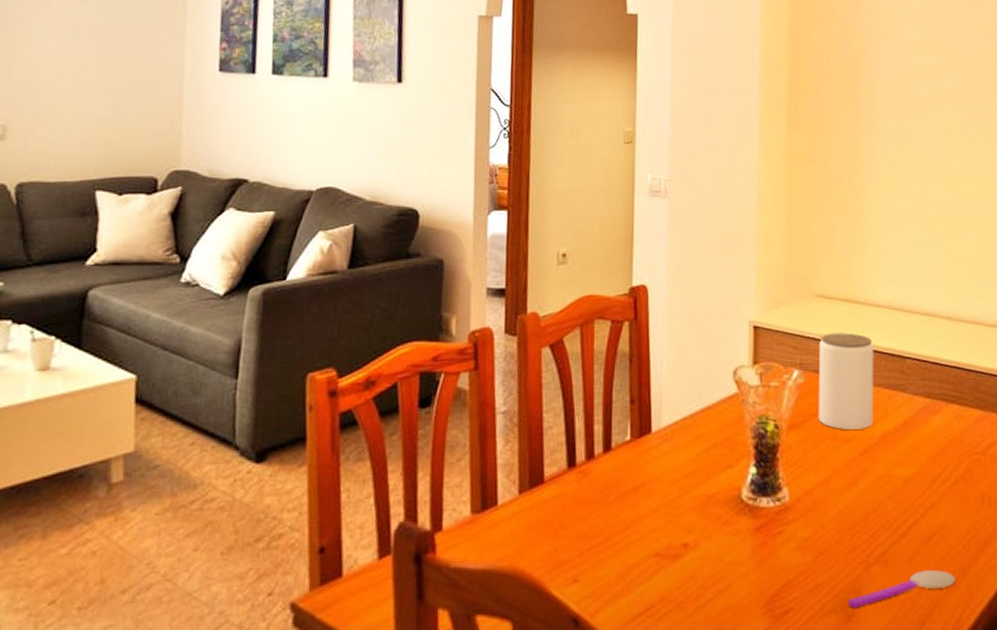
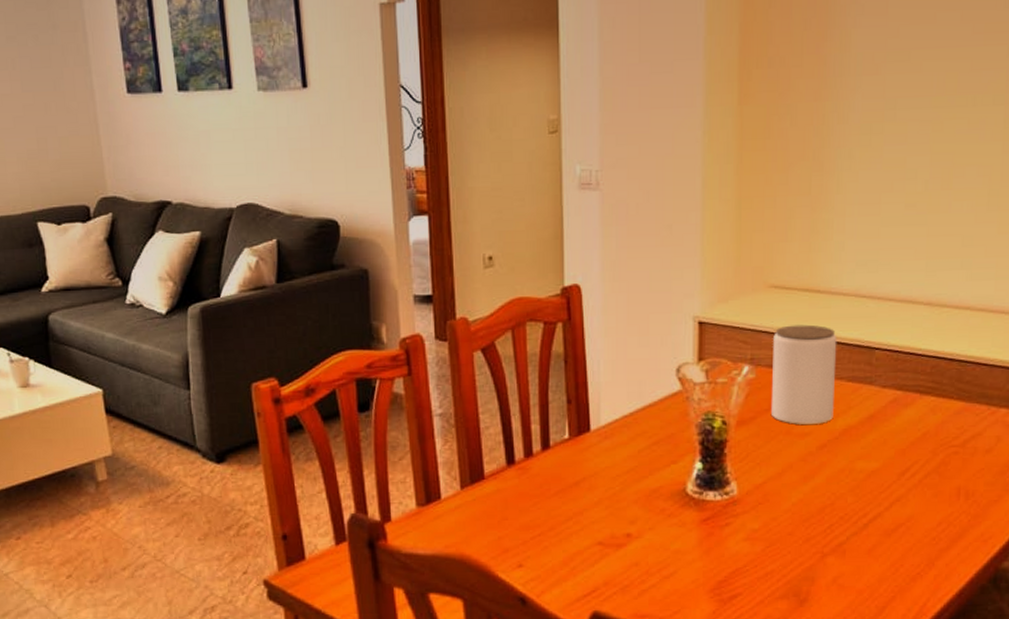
spoon: present [848,570,956,608] -> none [801,561,922,594]

